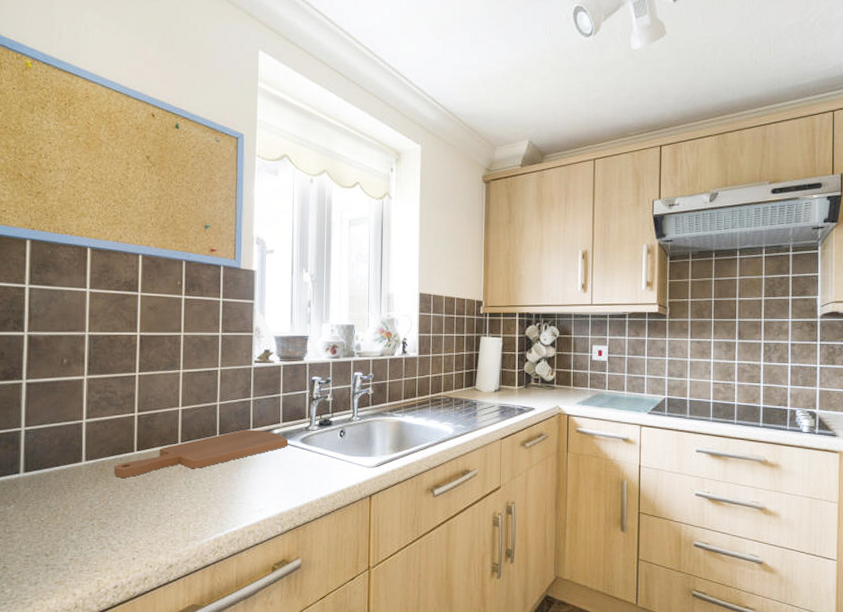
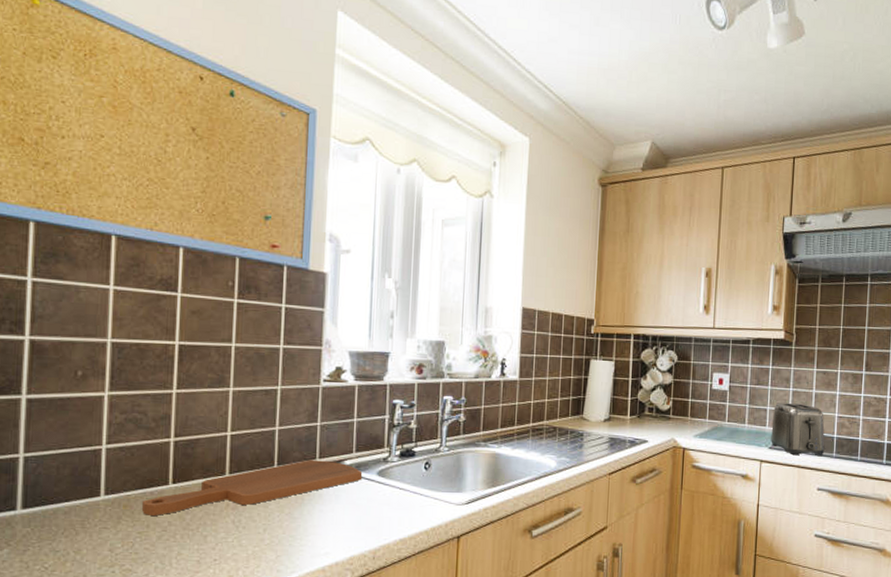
toaster: none [649,371,702,419] -> present [771,402,825,456]

